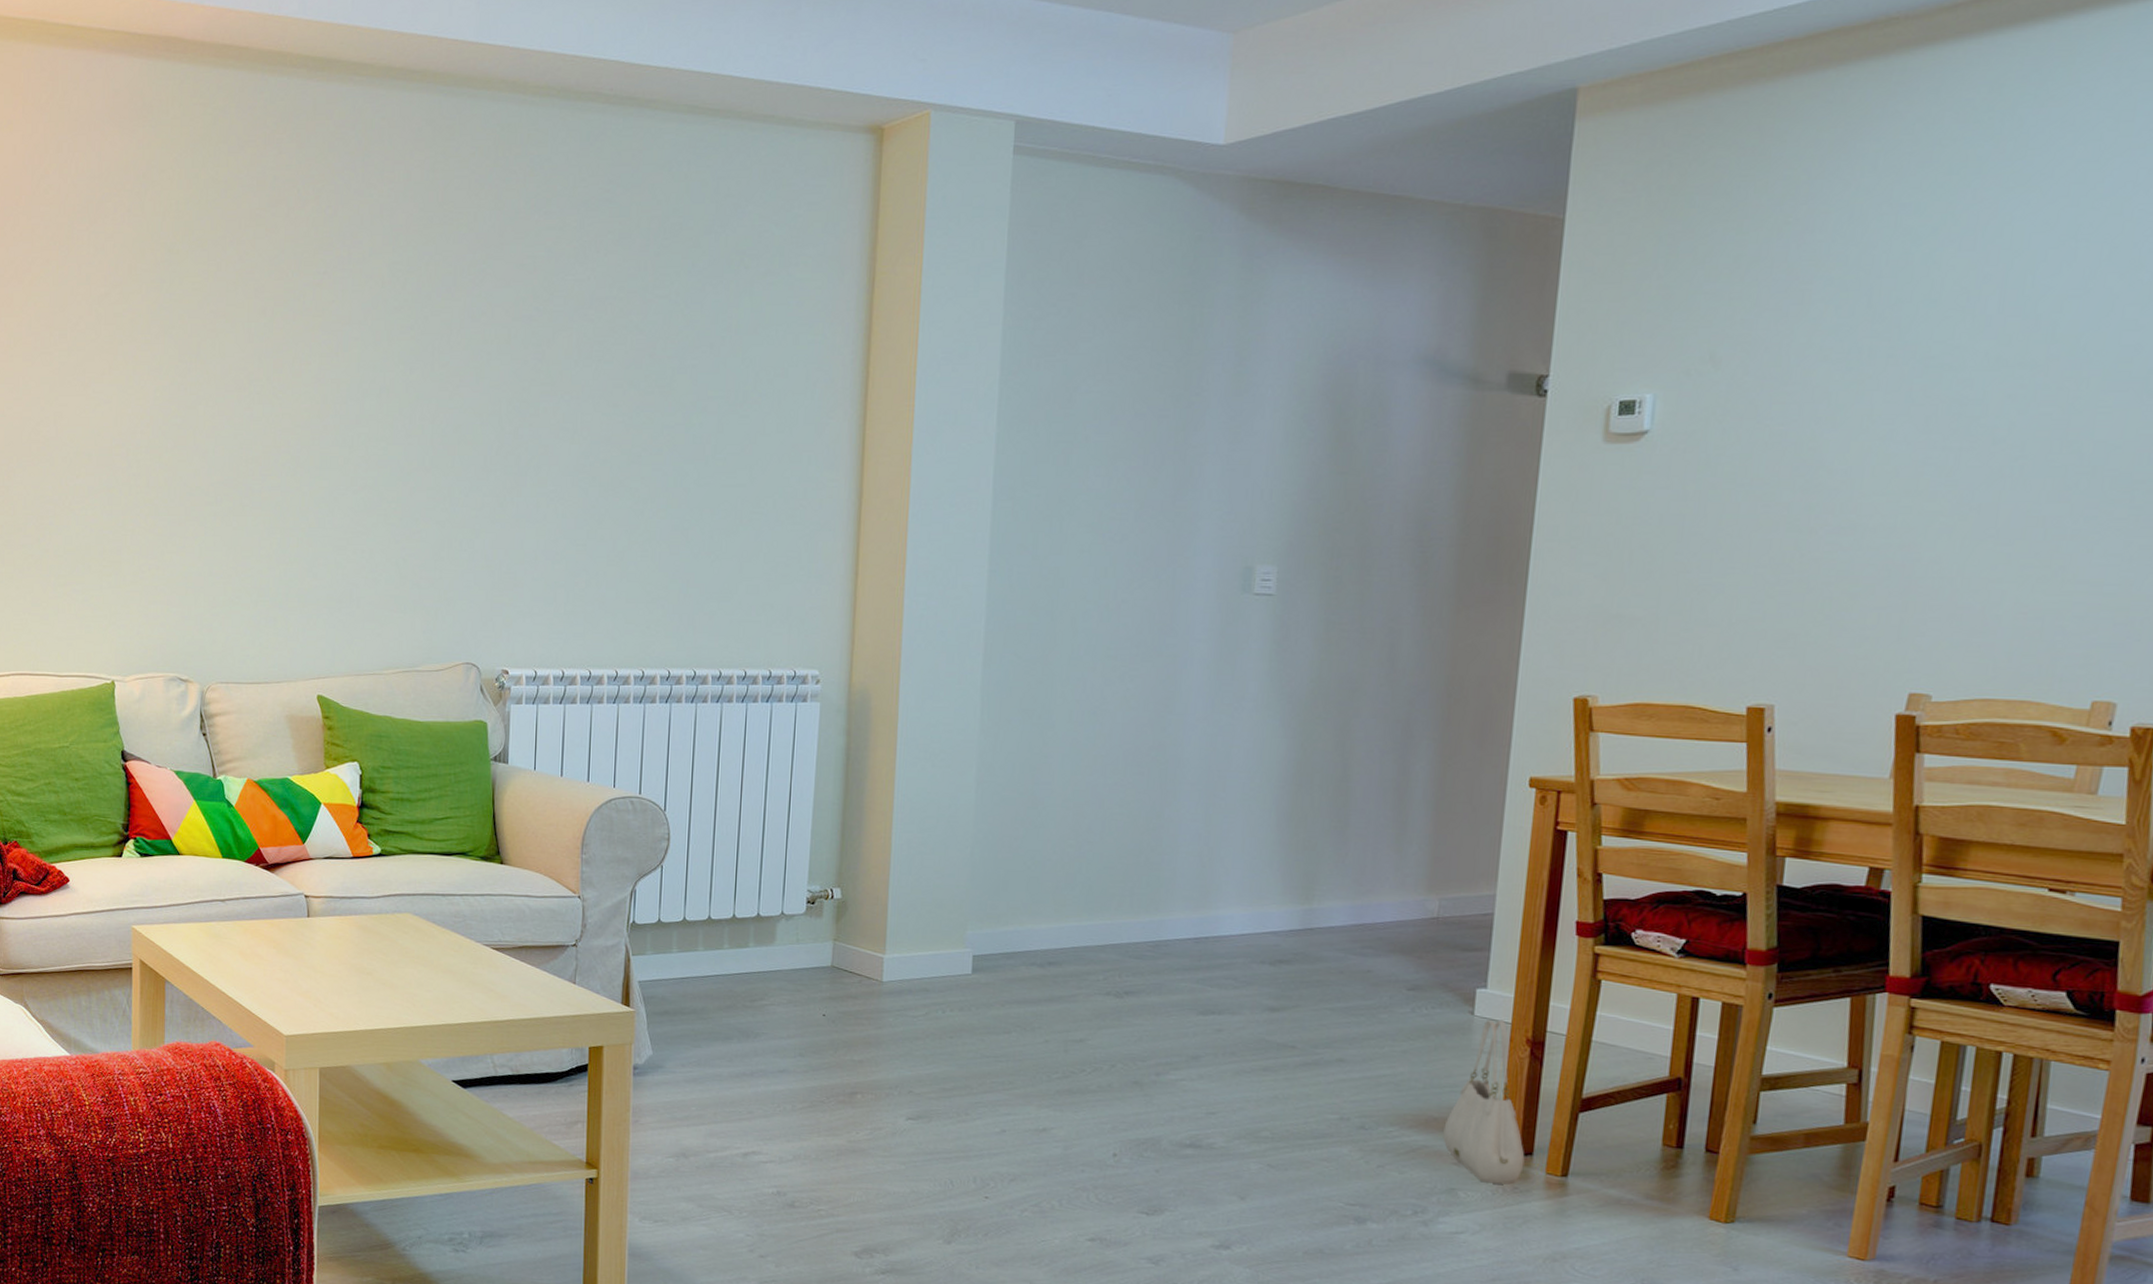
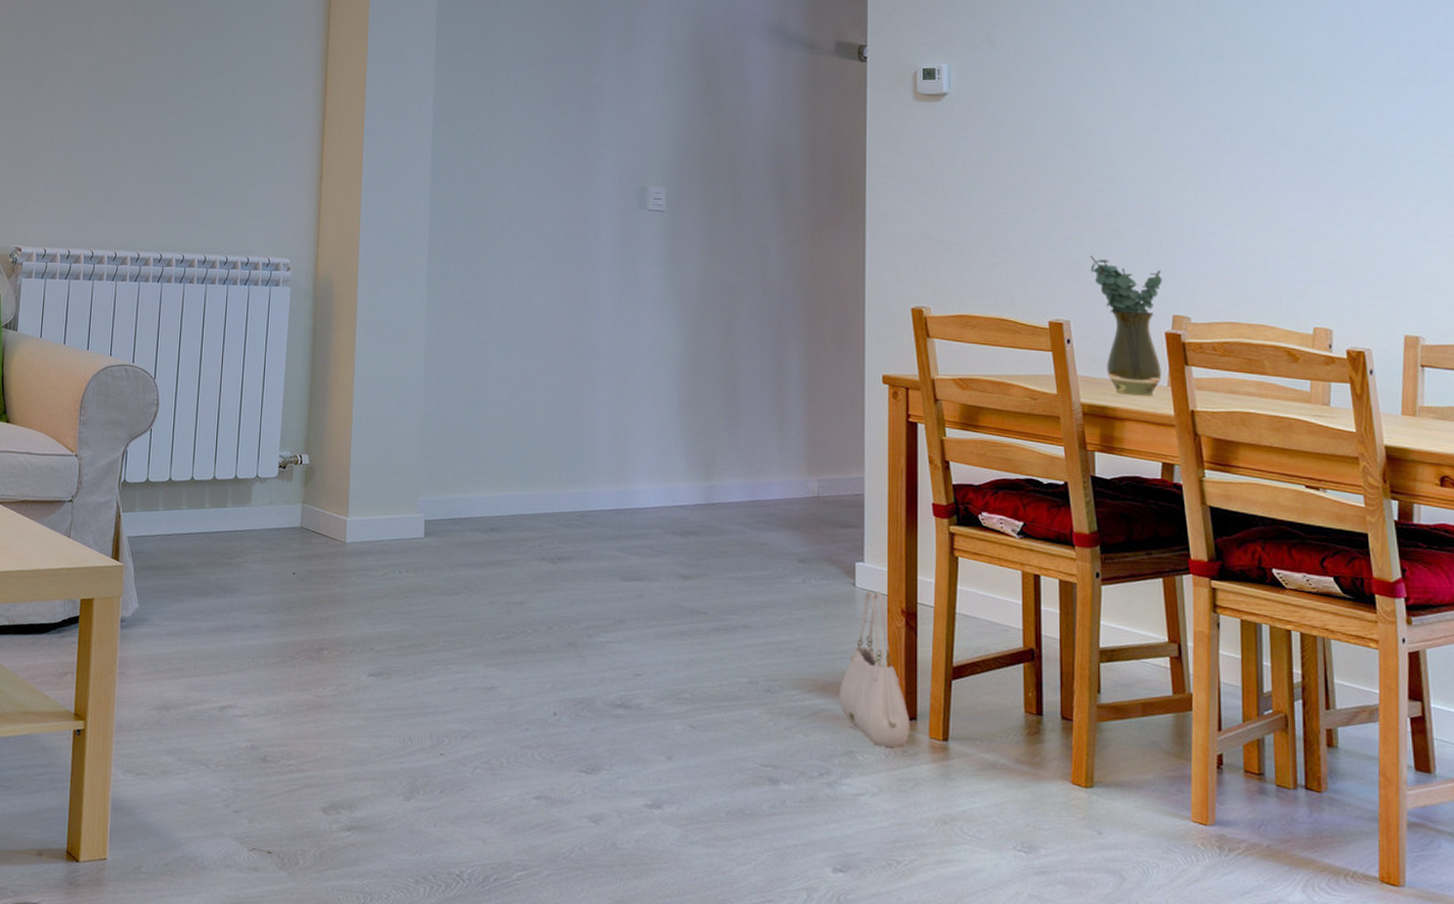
vase: none [1809,625,1901,792] -> present [1090,255,1162,397]

